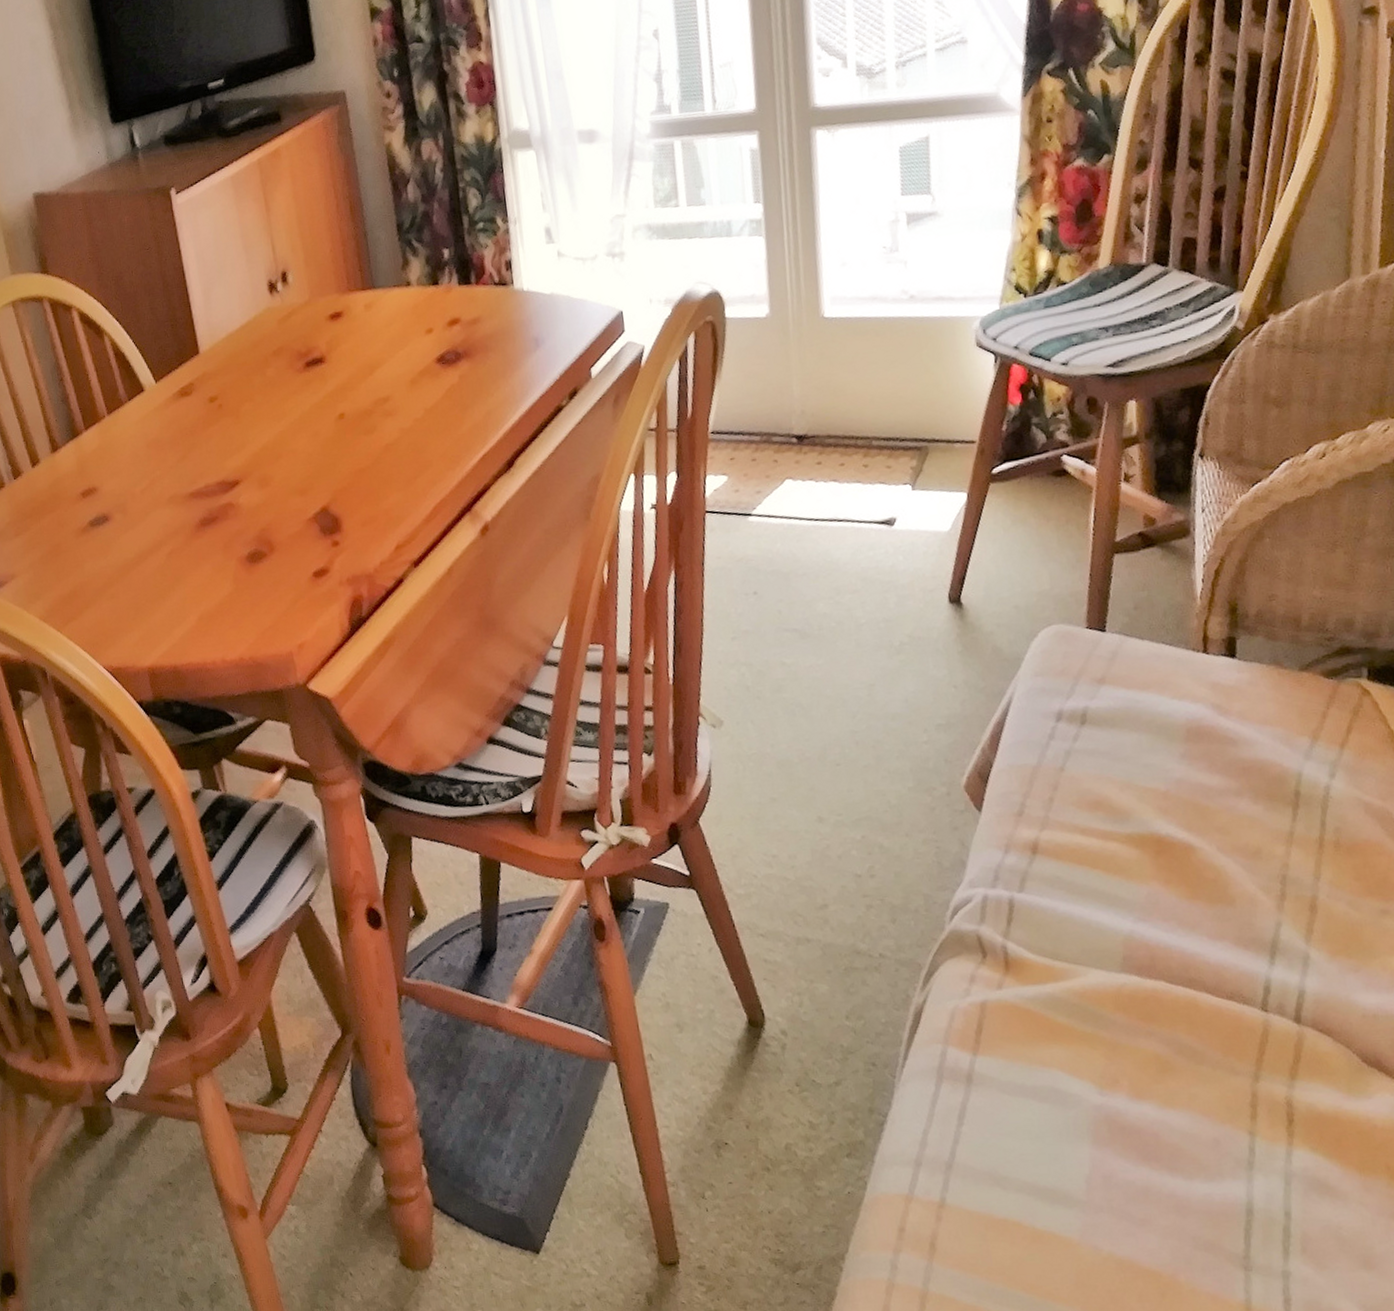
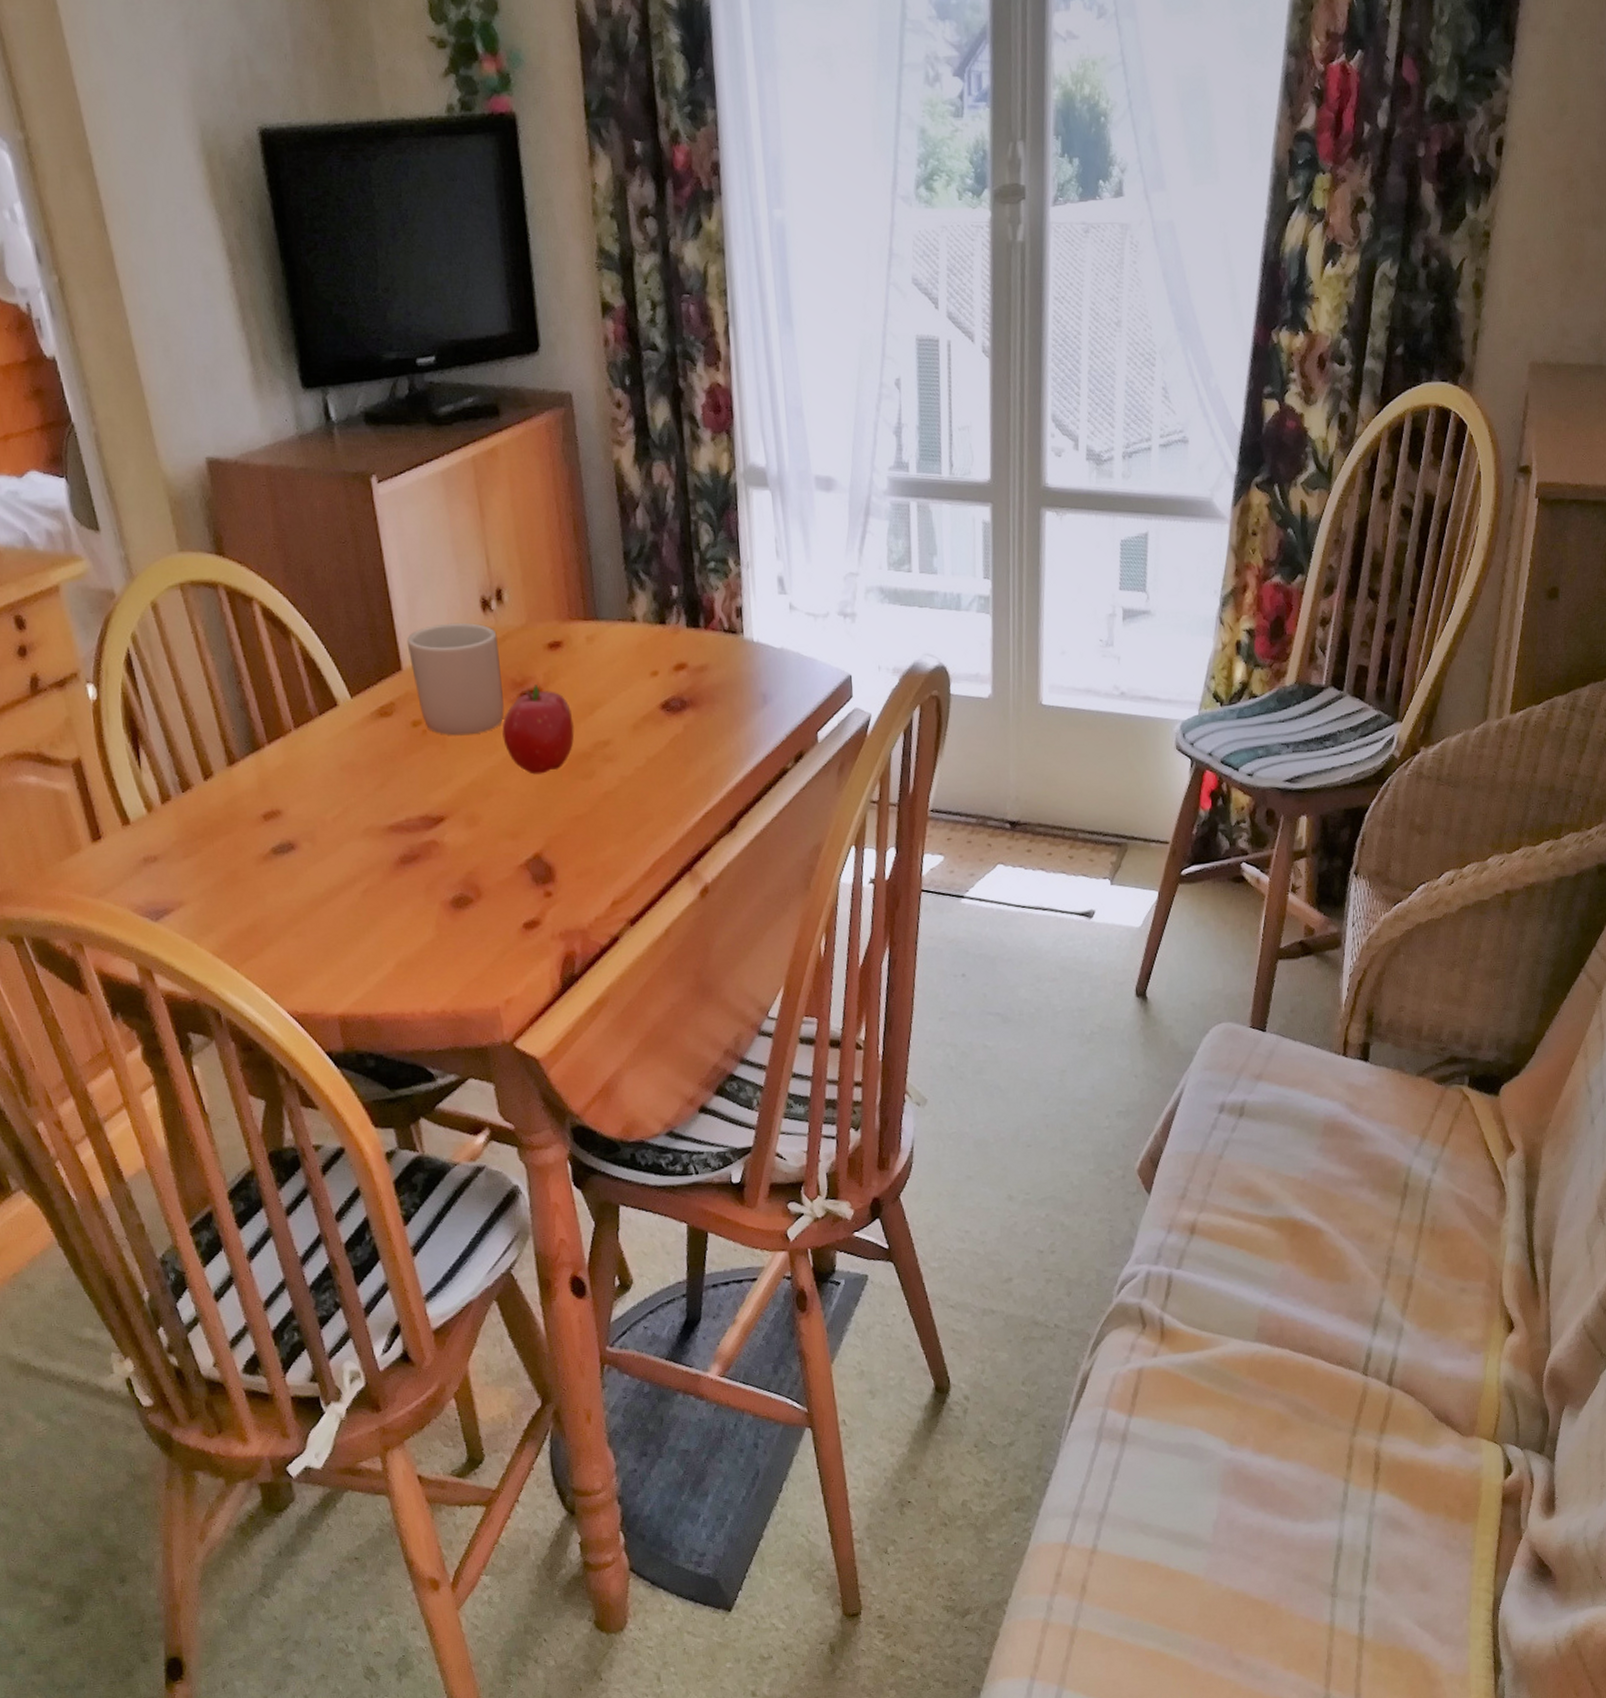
mug: none [204,305,291,407] -> present [407,622,504,736]
fruit: none [289,353,356,435] -> present [502,684,575,775]

